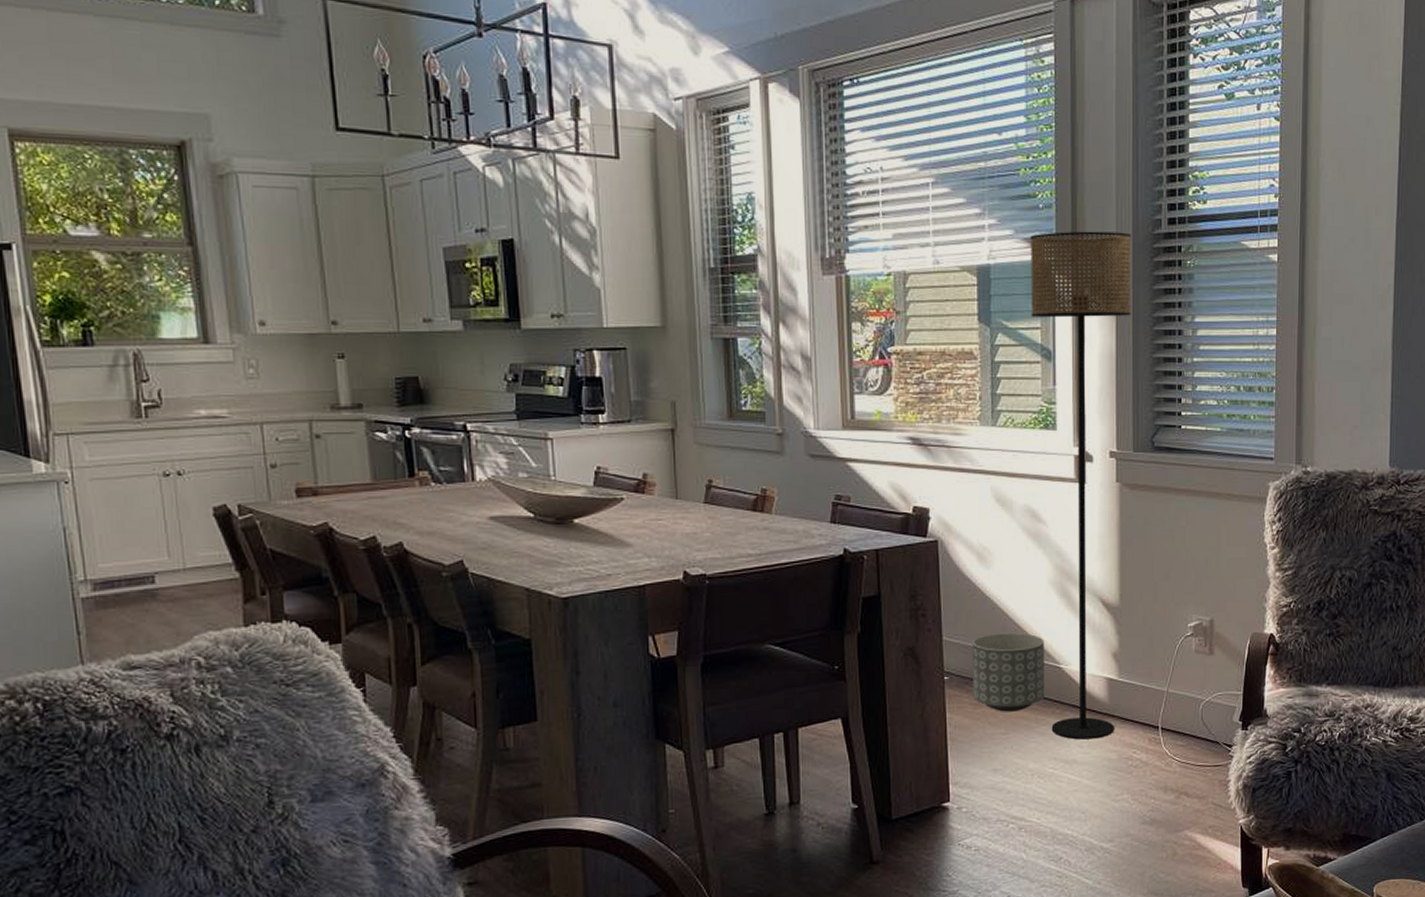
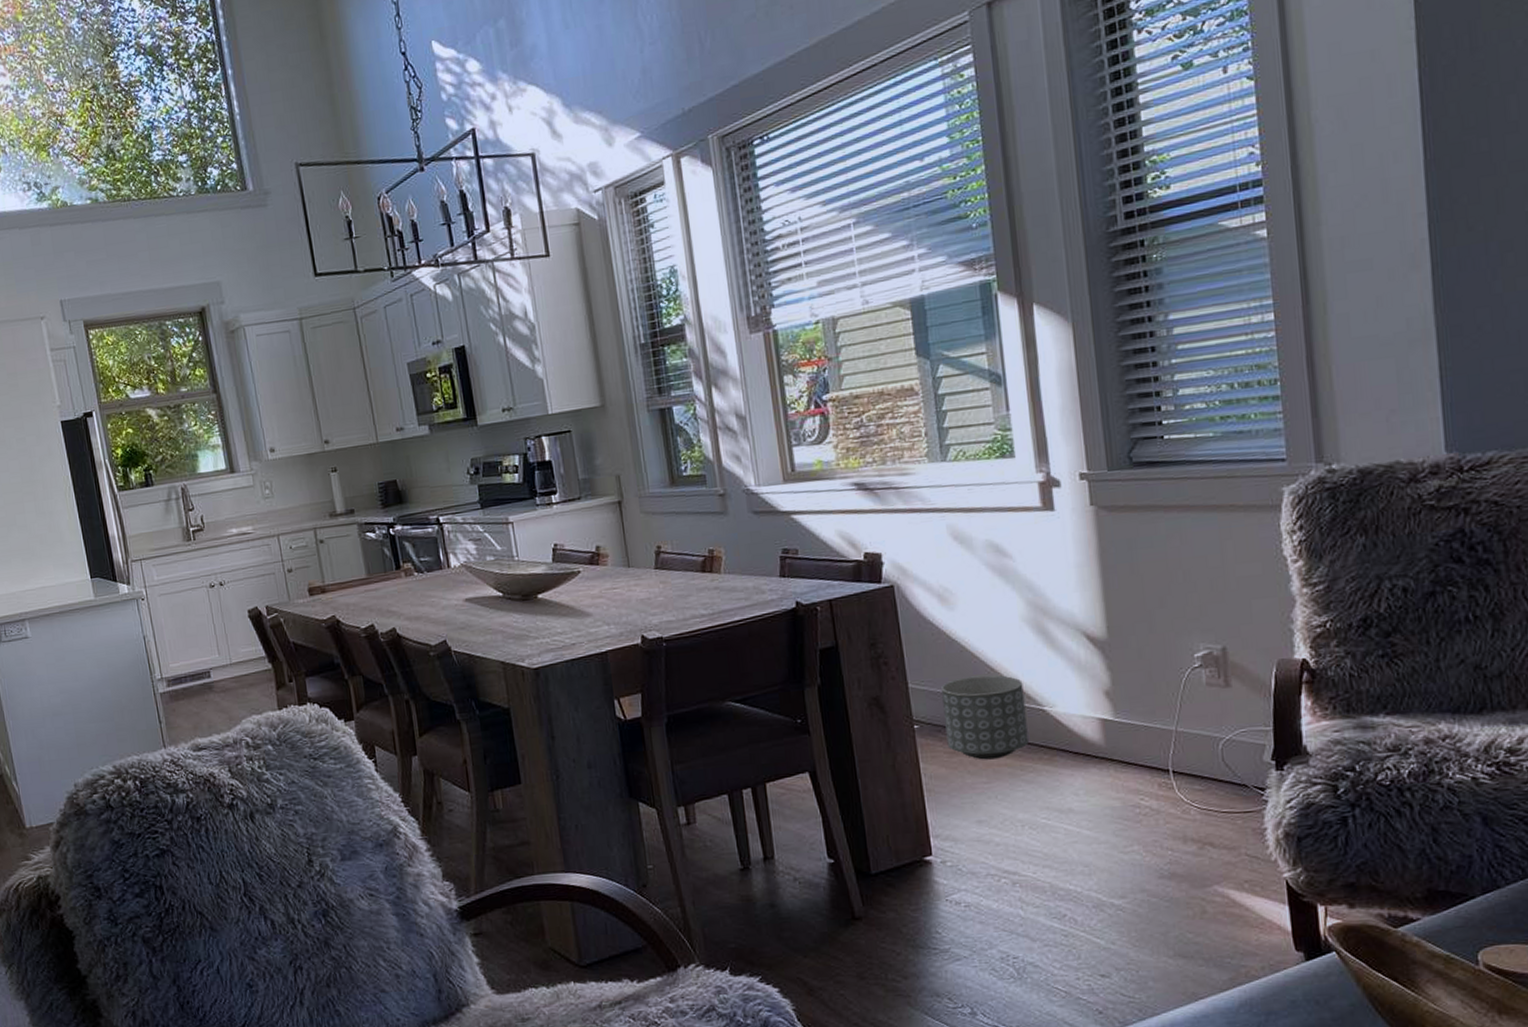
floor lamp: present [1031,231,1132,740] -> none [966,236,1115,787]

